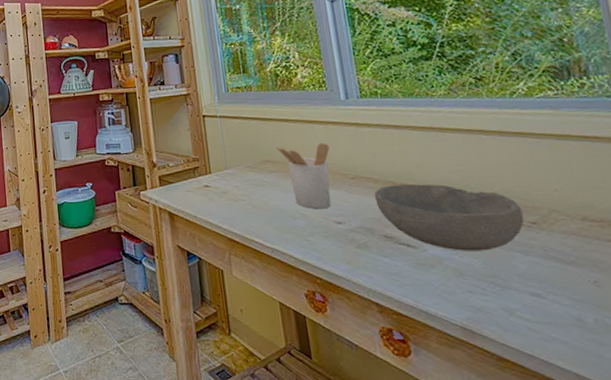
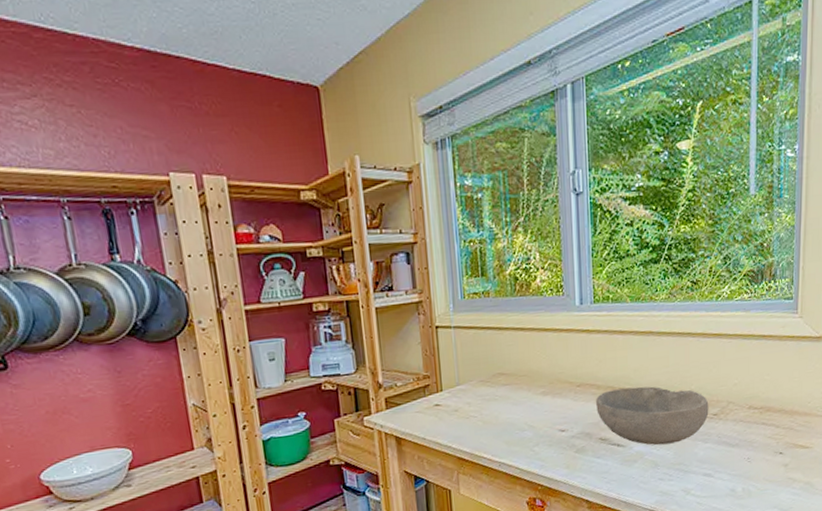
utensil holder: present [275,143,331,209] -> none [510,352,561,419]

